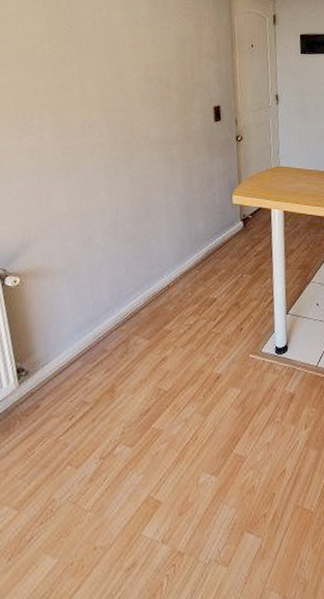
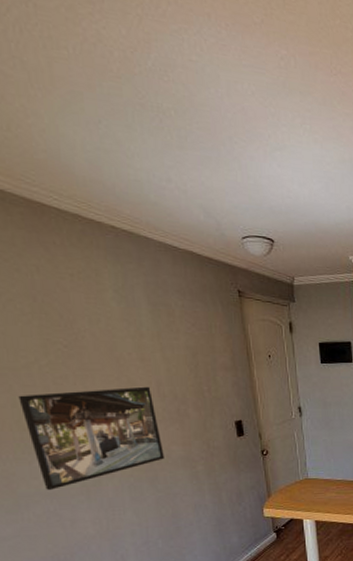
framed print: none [19,70,143,165] -> present [18,386,164,490]

